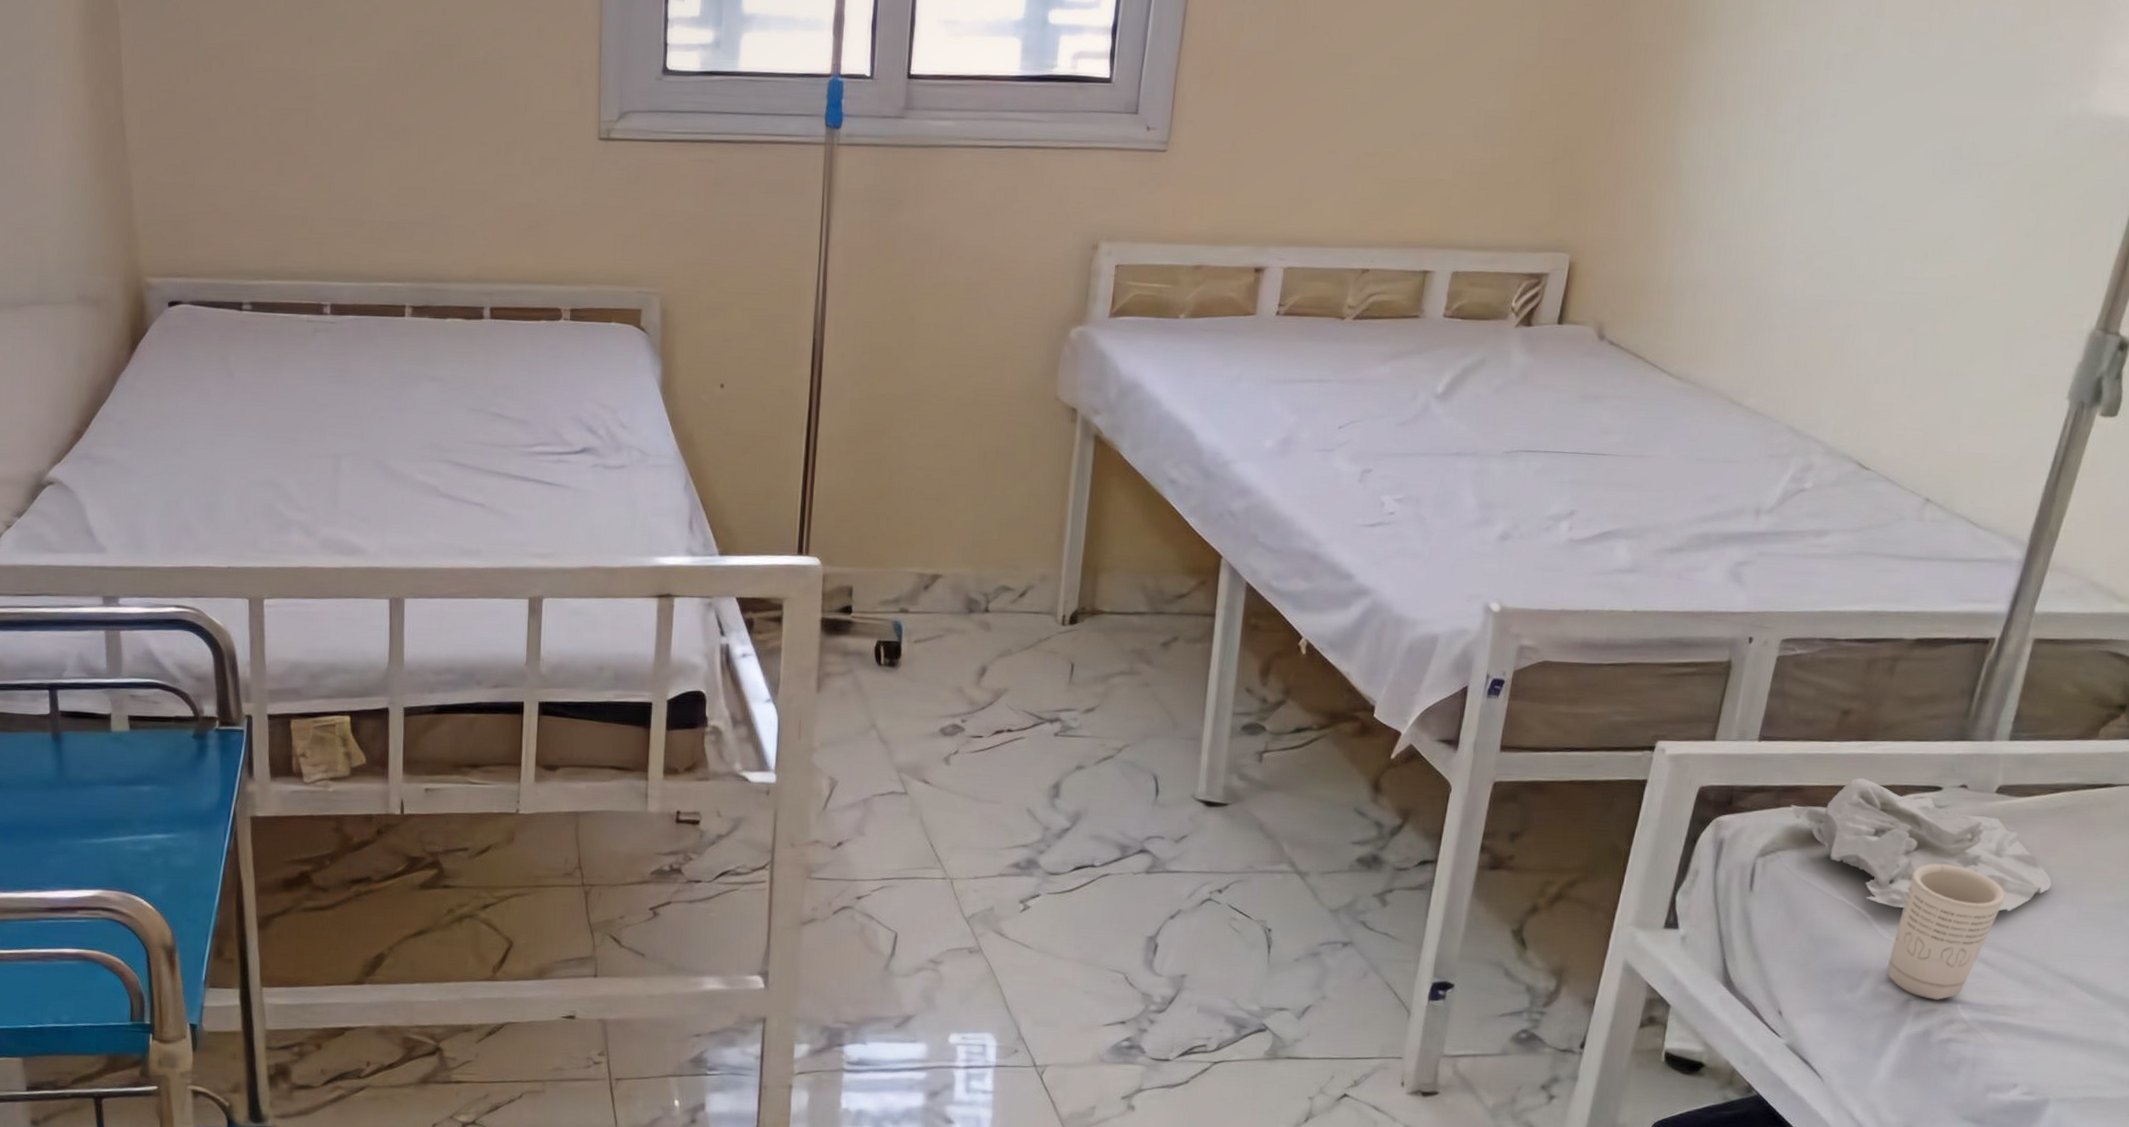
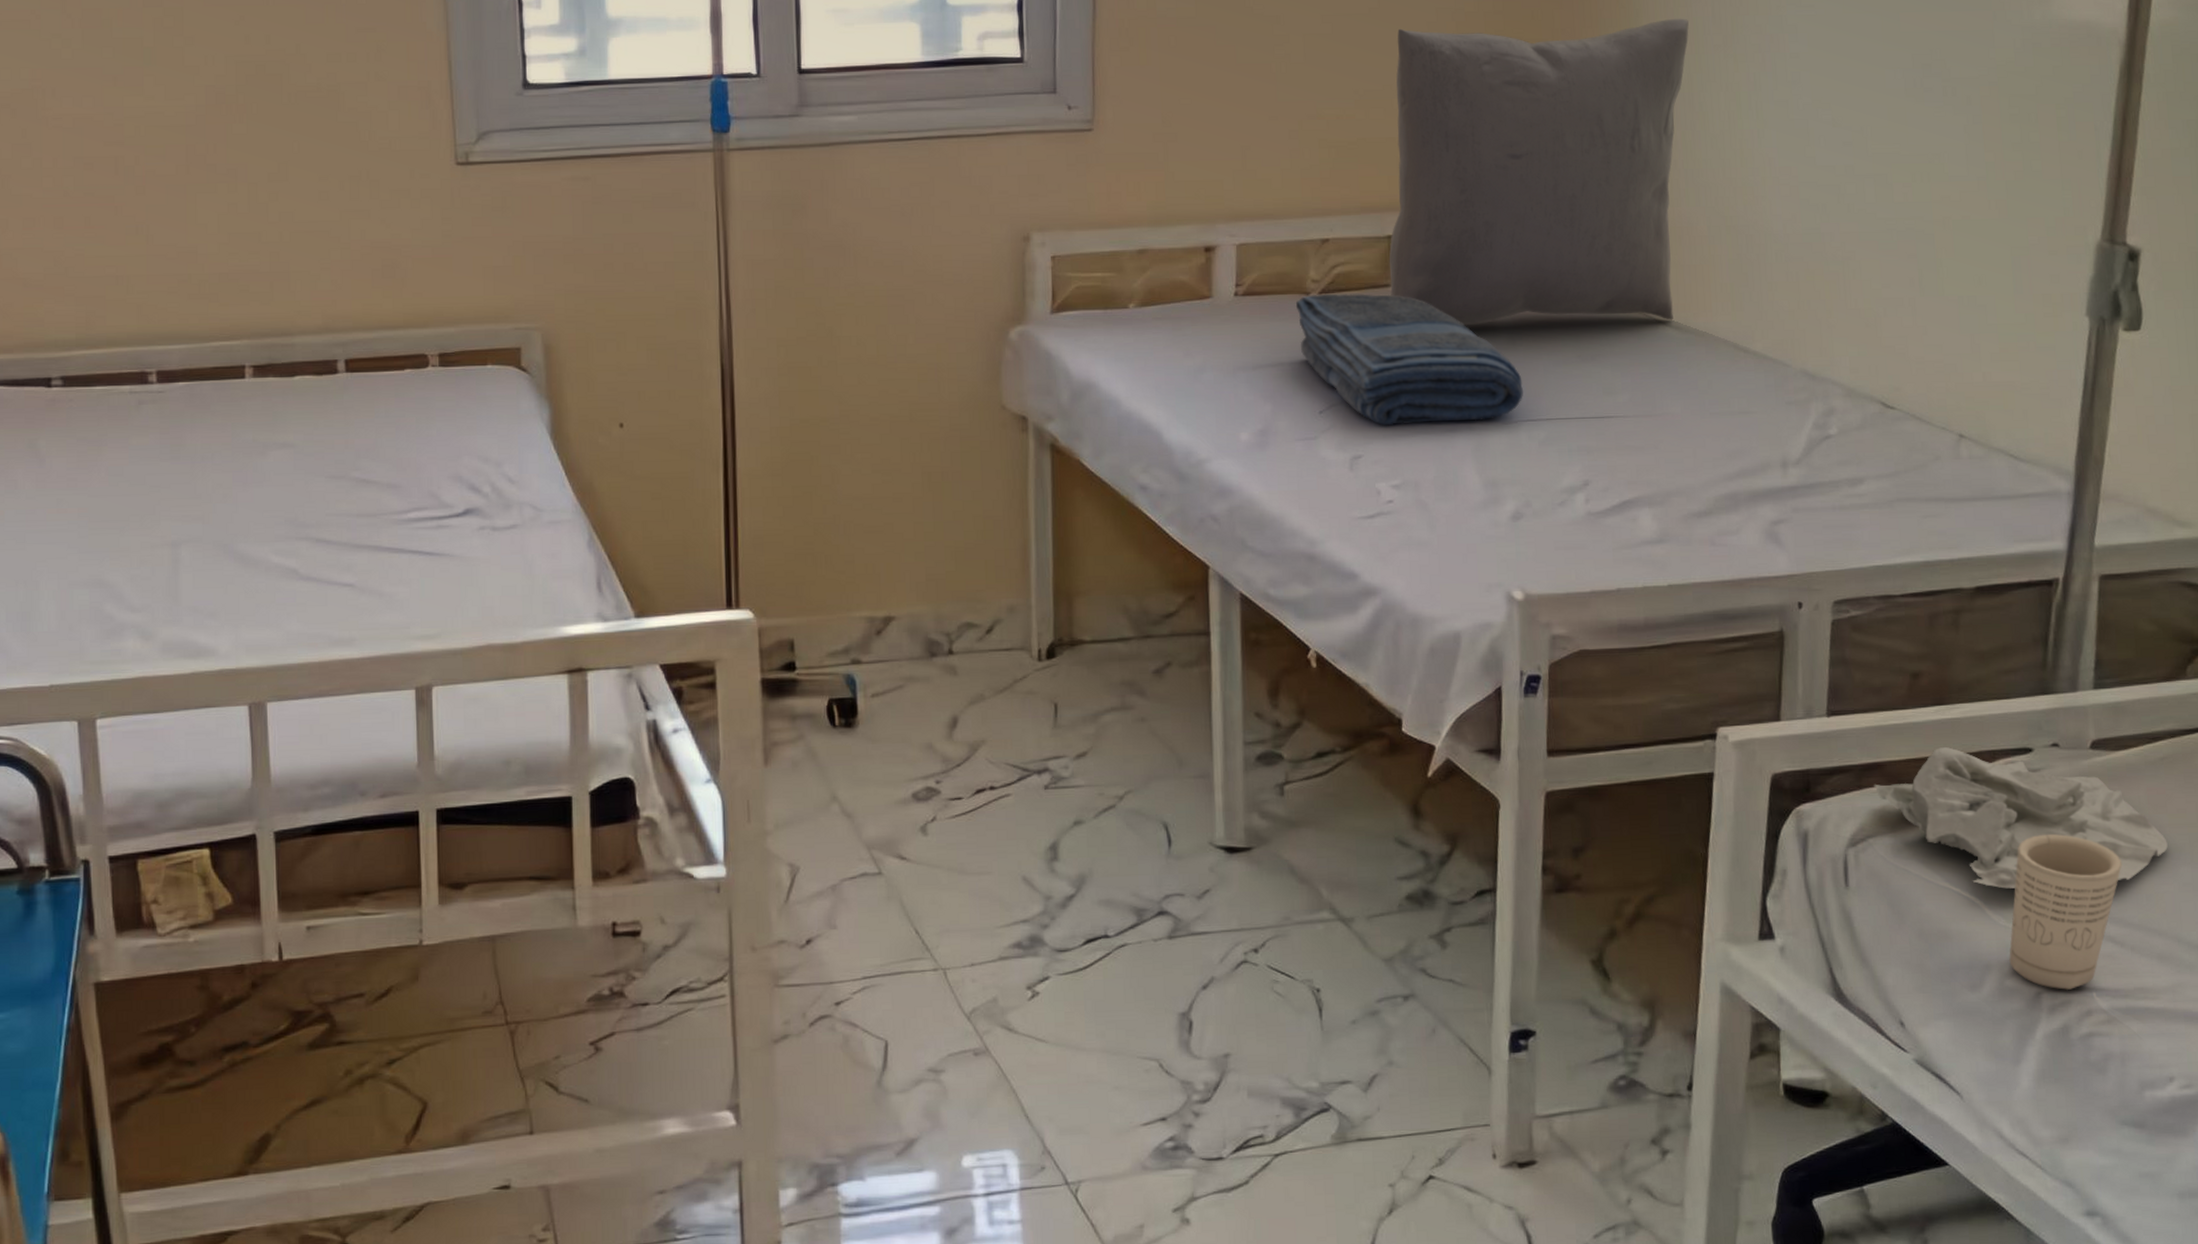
towel: none [1329,319,1528,447] -> present [1295,293,1523,426]
pillow: none [1418,76,1736,371] -> present [1389,18,1689,325]

